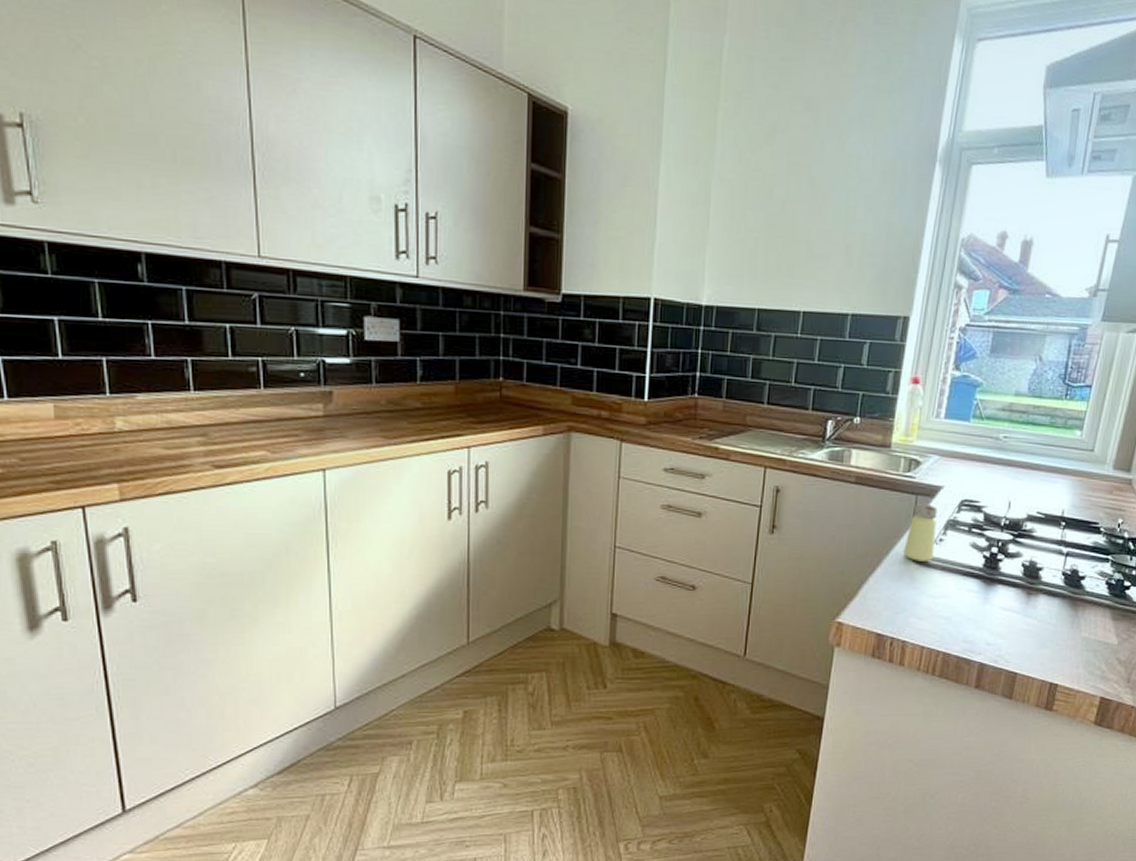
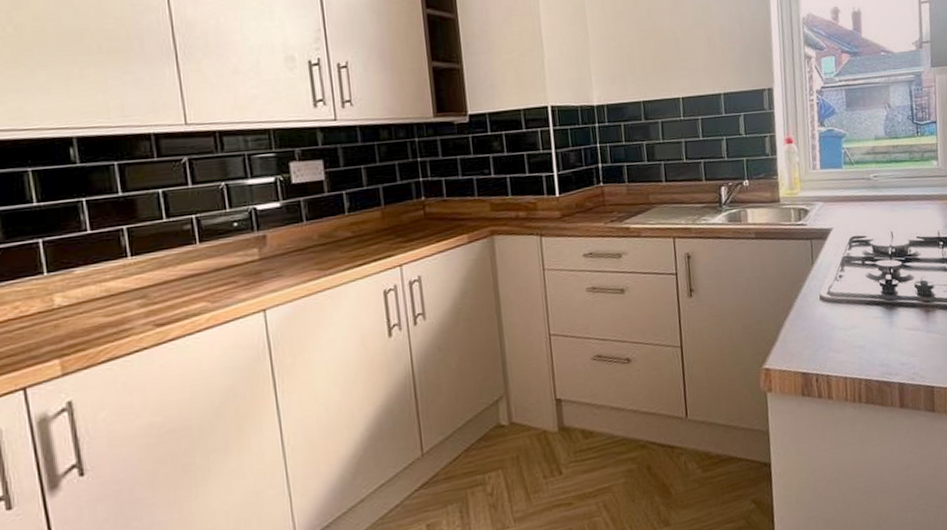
saltshaker: present [903,504,937,562] -> none [810,246,838,300]

